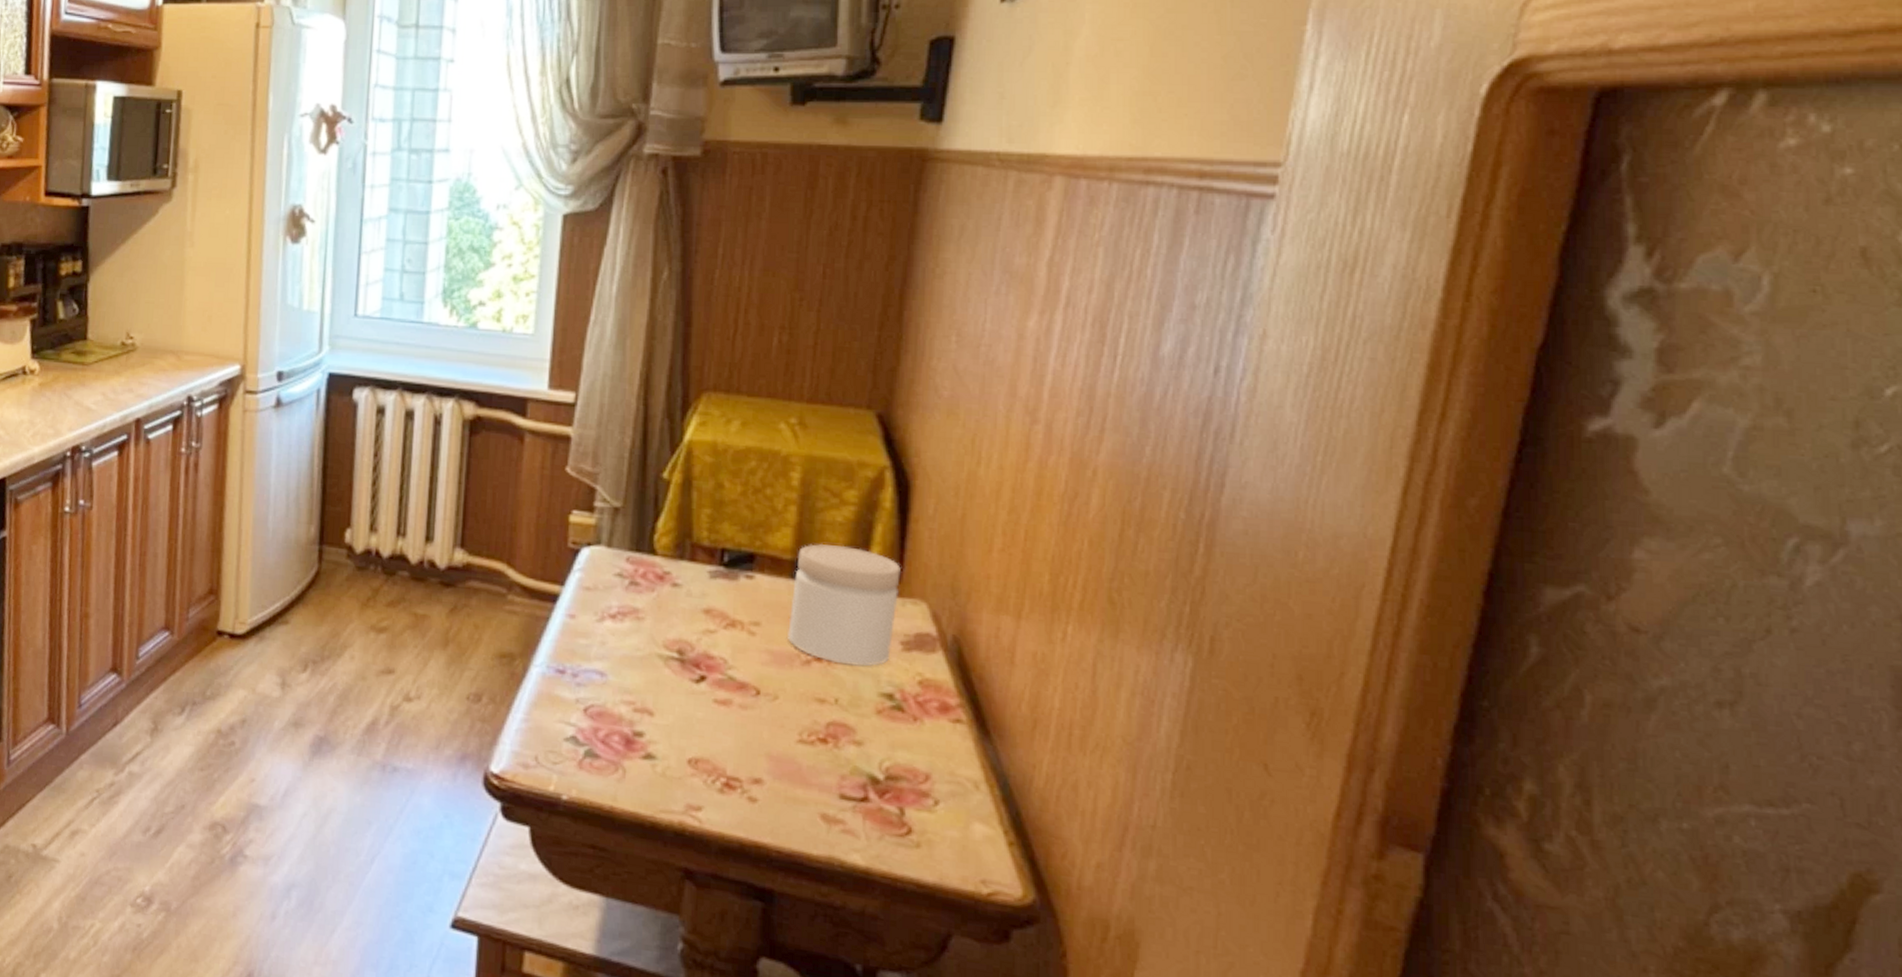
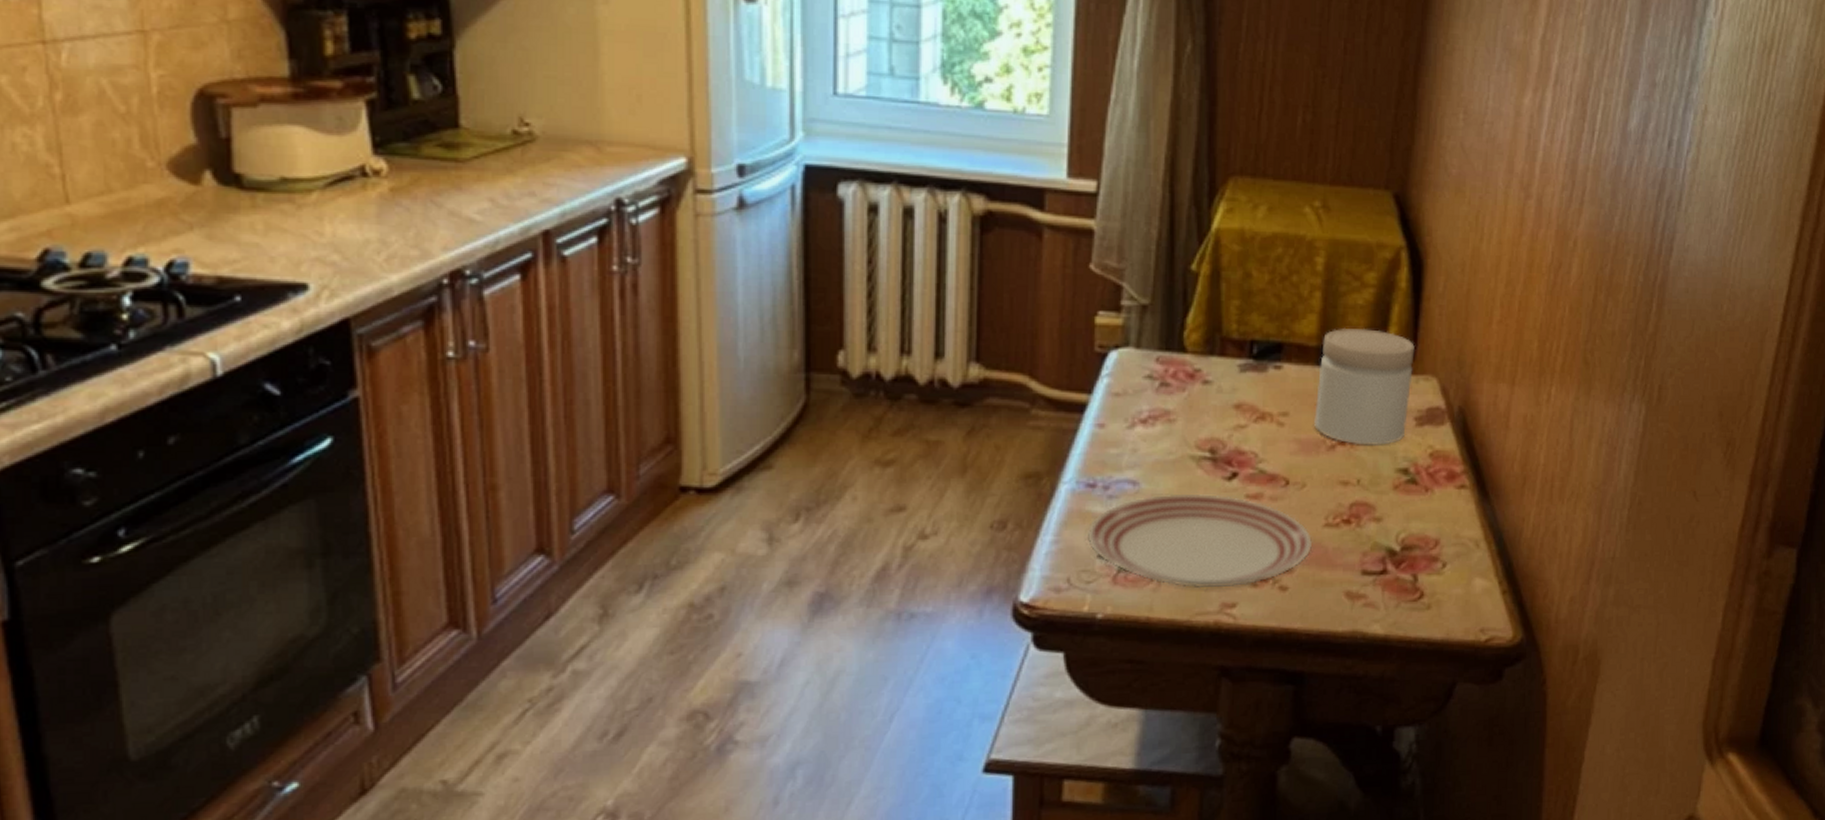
dinner plate: none [554,688,785,791] -> present [1086,493,1313,589]

